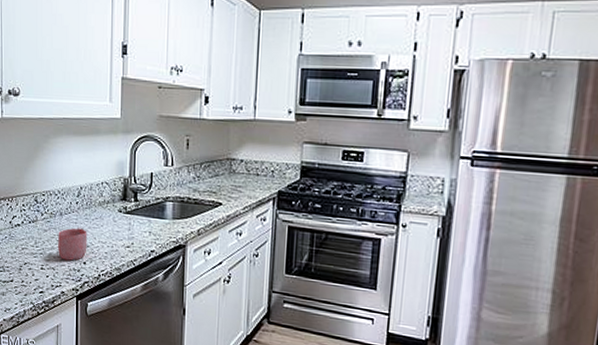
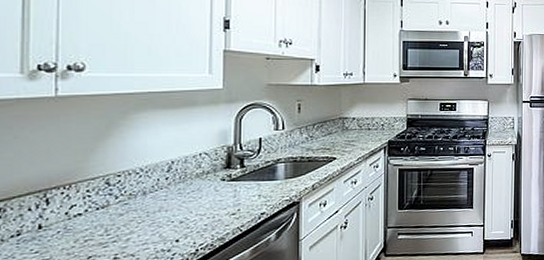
mug: present [58,227,87,261] -> none [140,203,181,243]

